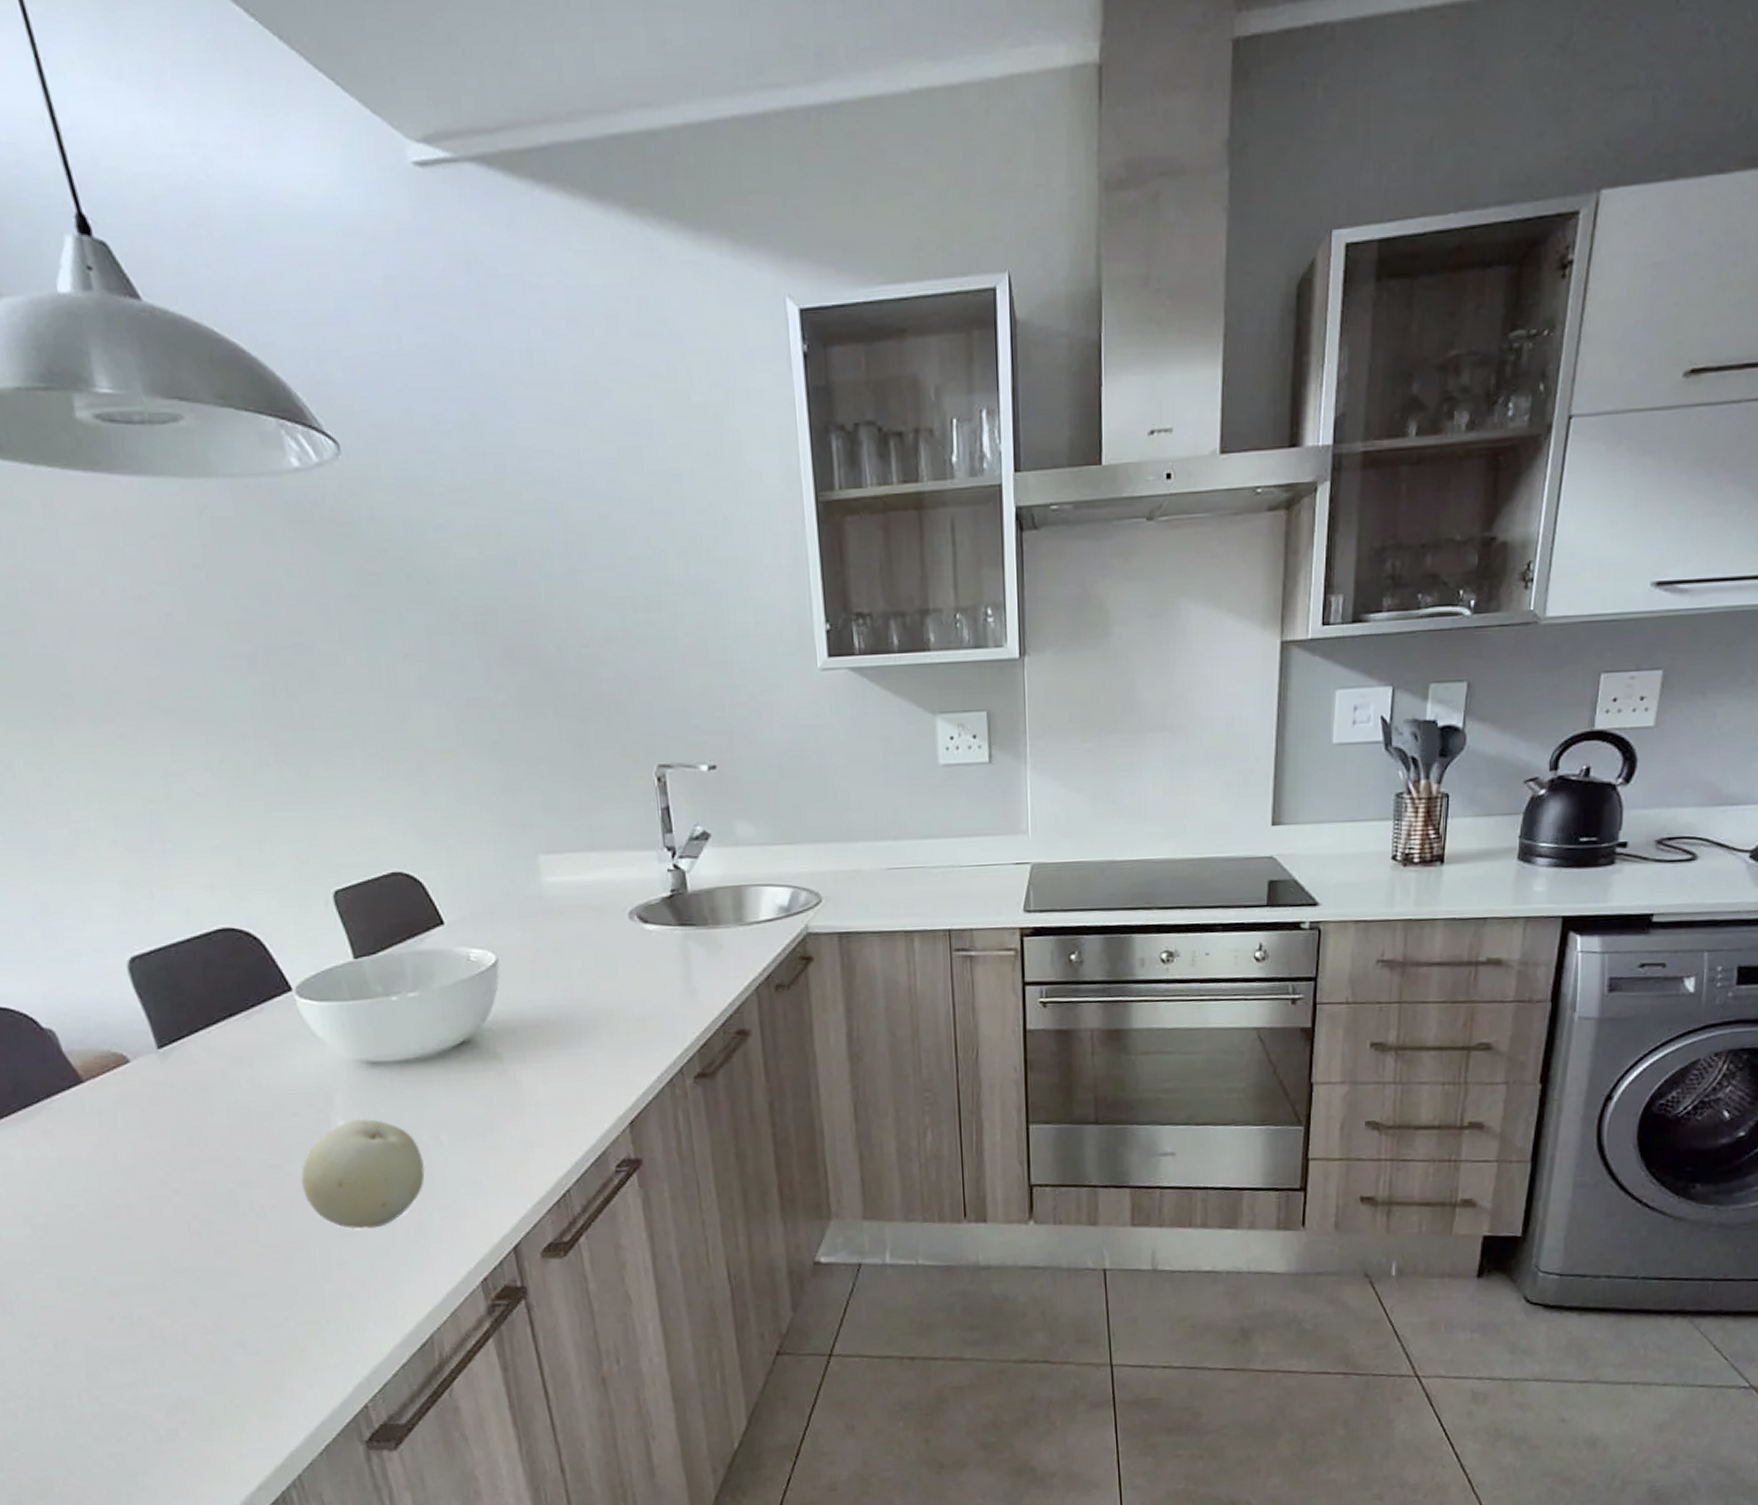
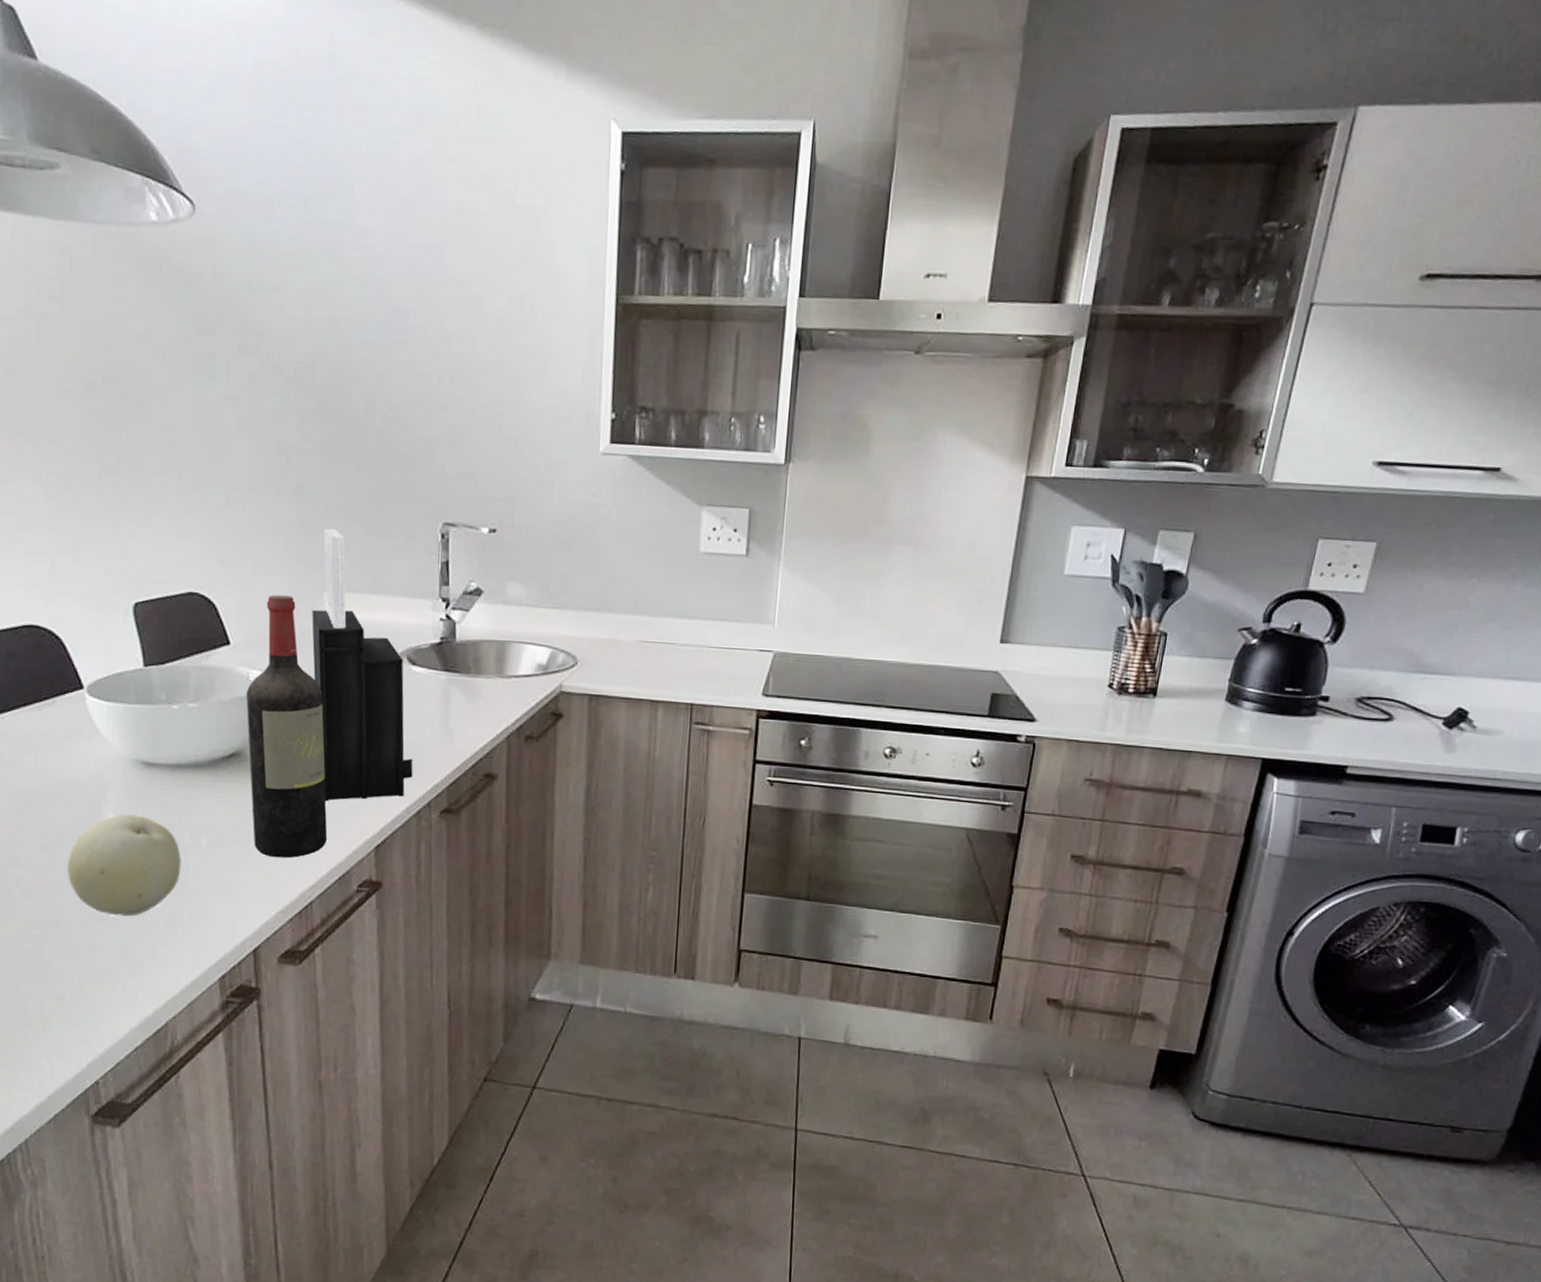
wine bottle: none [468,864,578,1147] -> present [246,595,328,858]
knife block: none [528,785,660,1081] -> present [312,528,413,802]

